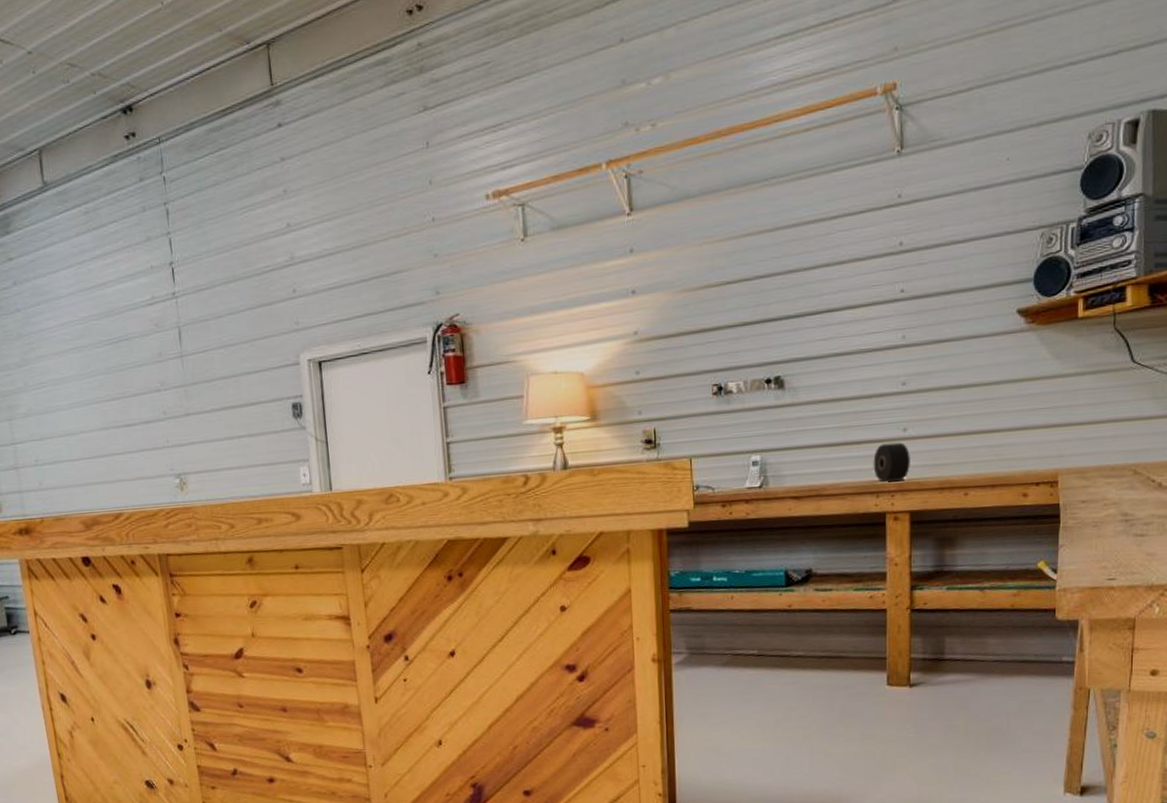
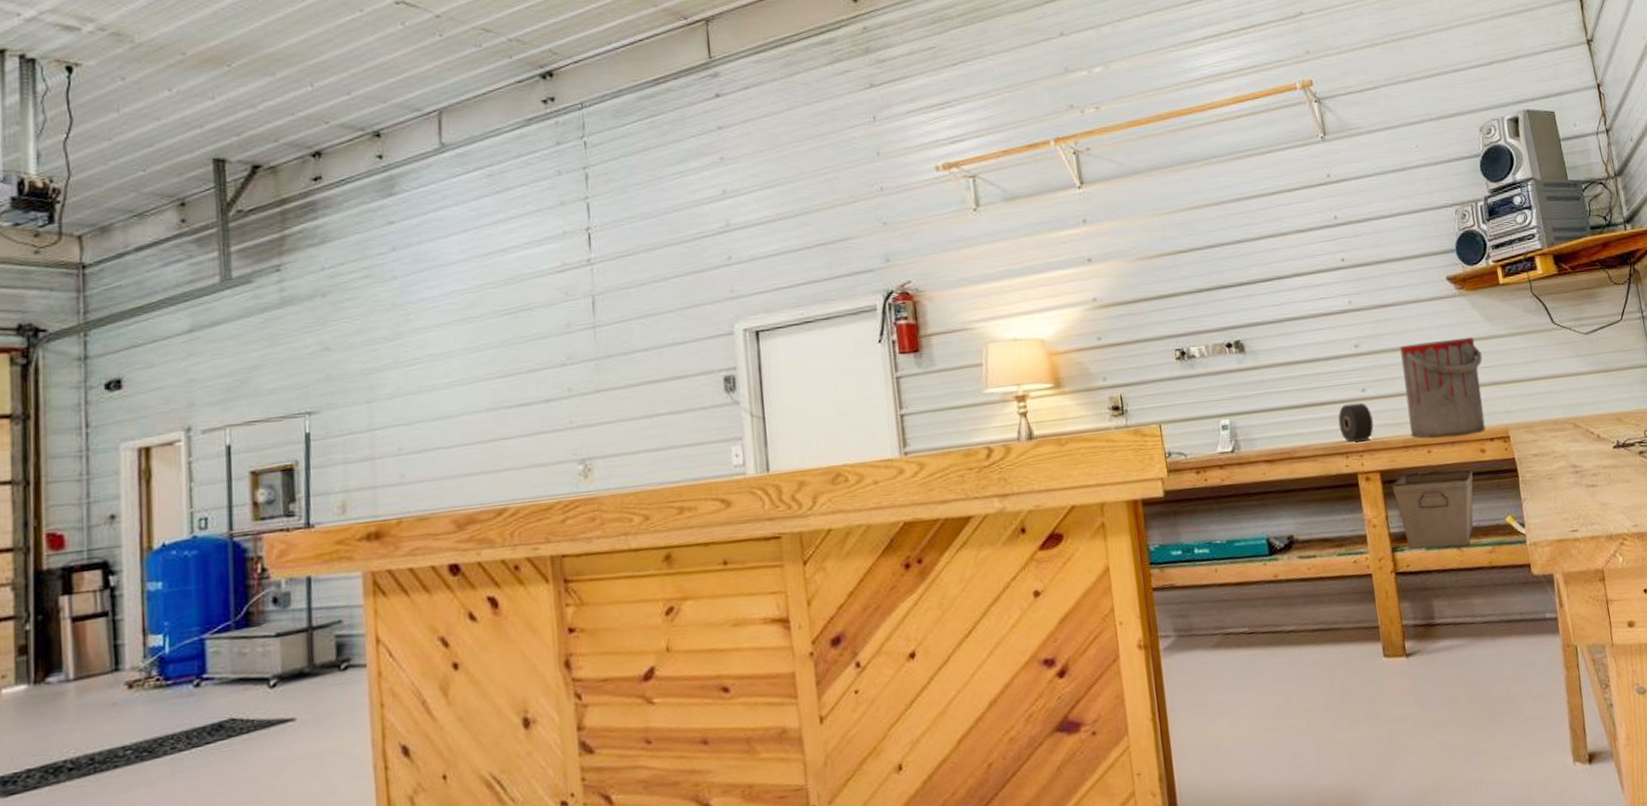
storage bin: none [920,514,1011,590] -> present [1391,470,1474,550]
paint can: none [950,375,1042,482] -> present [1400,337,1486,439]

